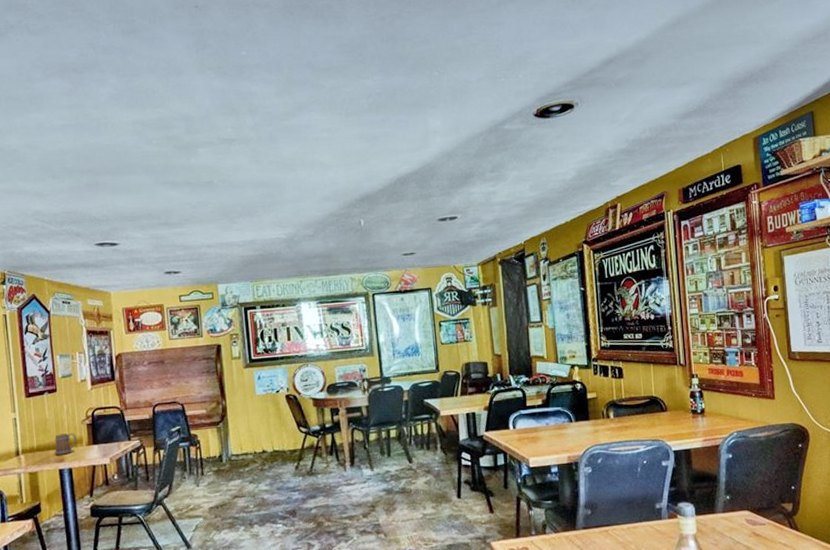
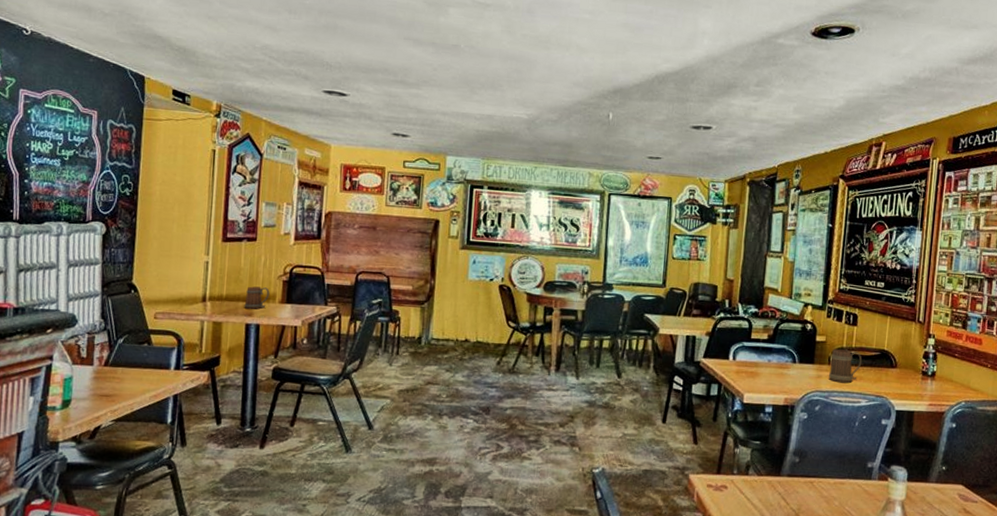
beer mug: none [604,402,634,434] -> present [828,349,863,384]

